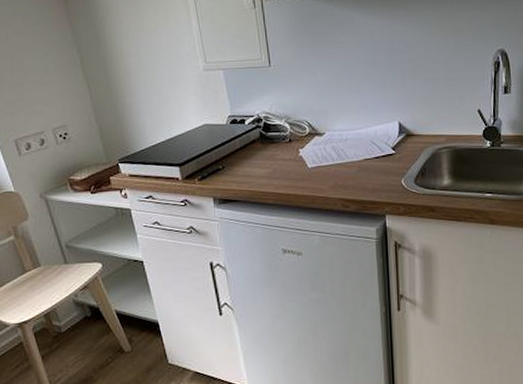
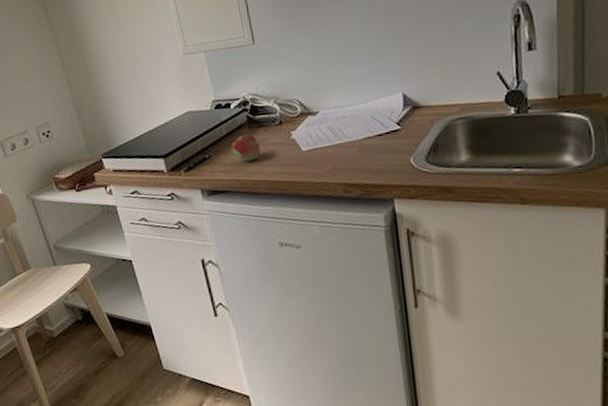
fruit: none [244,149,270,174] -> present [231,134,261,162]

